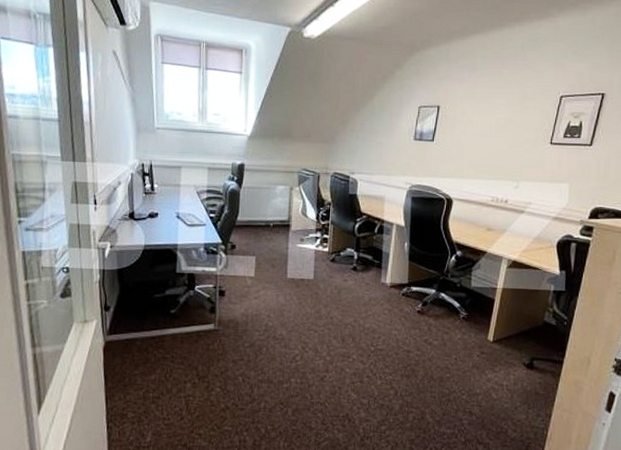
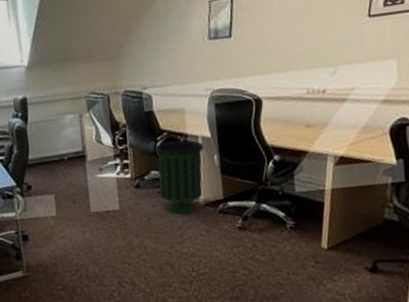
trash can: none [351,224,397,291] -> present [154,140,204,214]

